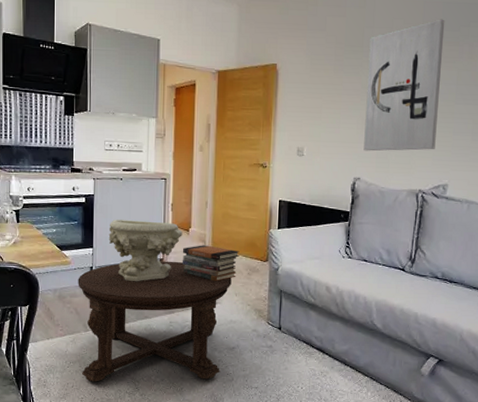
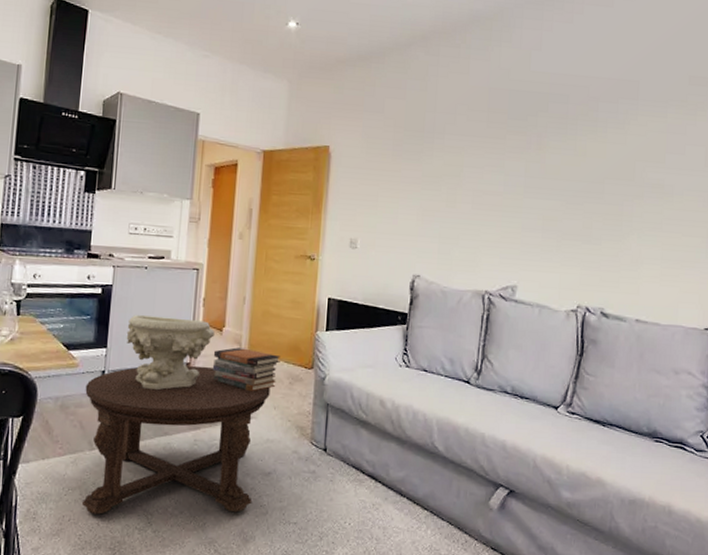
wall art: present [363,19,445,151] -> none [424,107,512,247]

